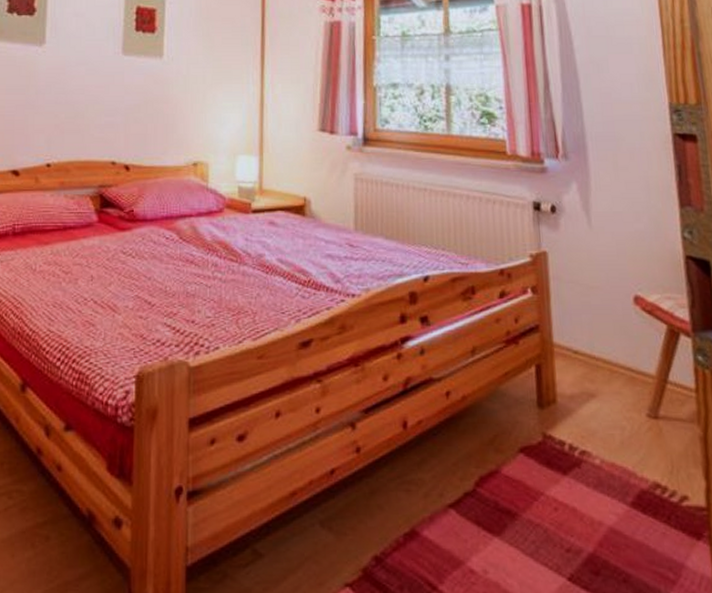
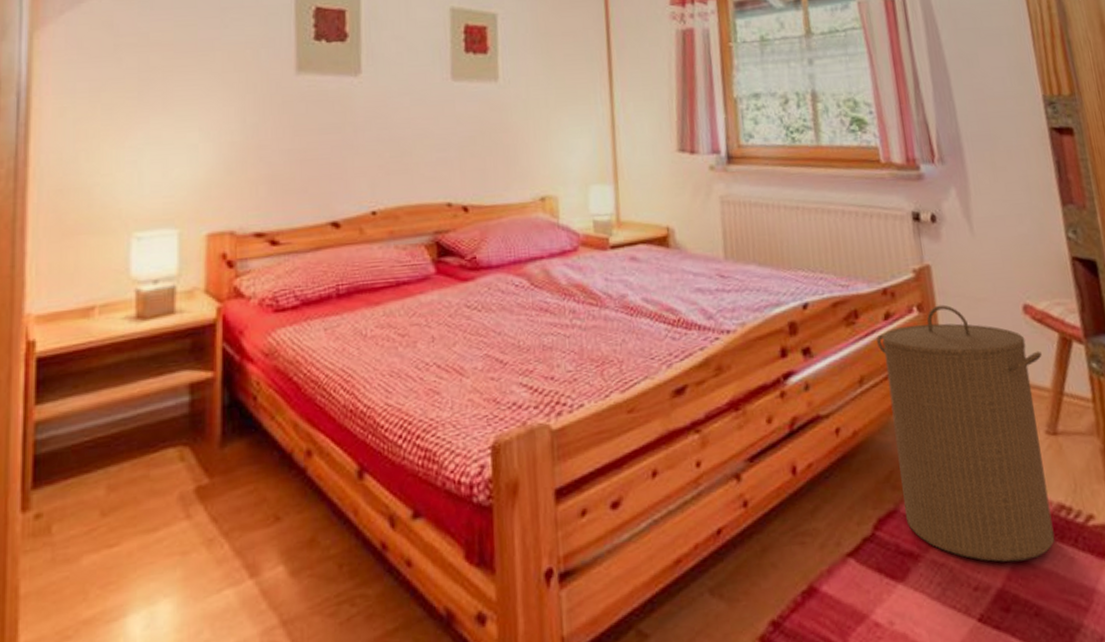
laundry hamper: none [491,289,649,530] -> present [876,304,1055,562]

